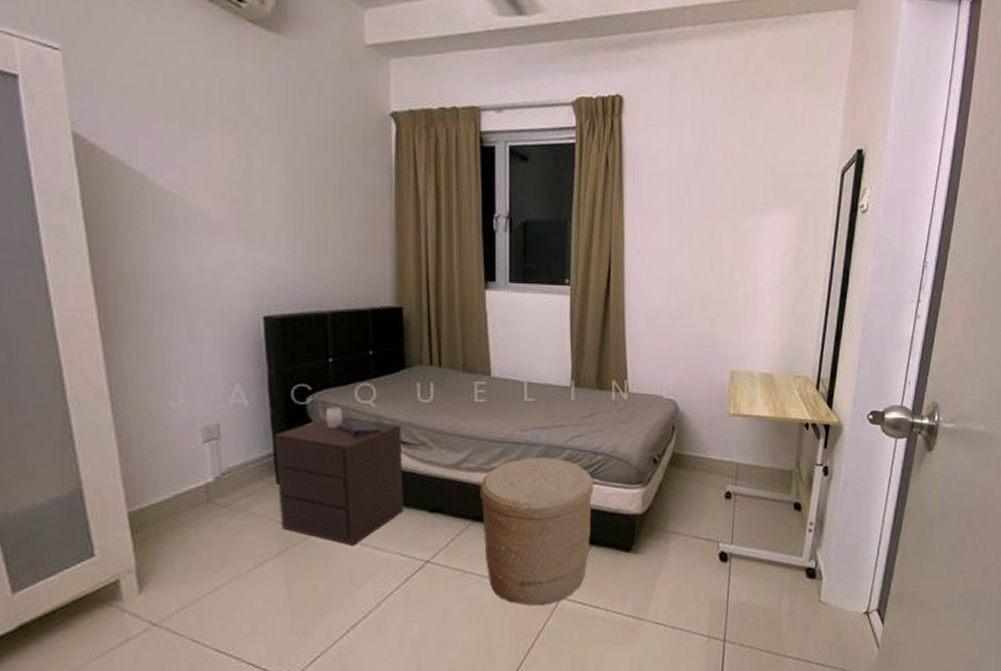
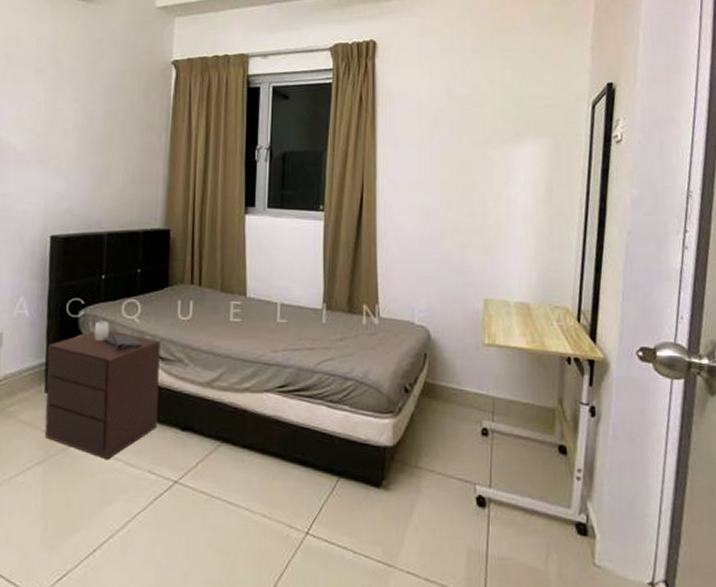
woven basket: present [479,457,594,606] -> none [229,380,344,540]

